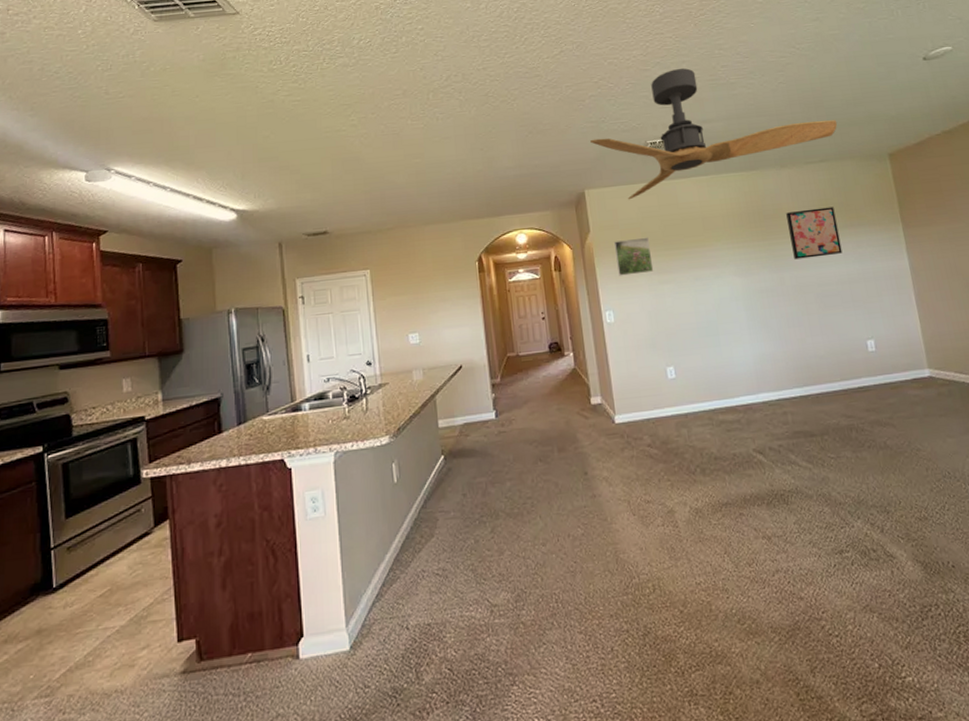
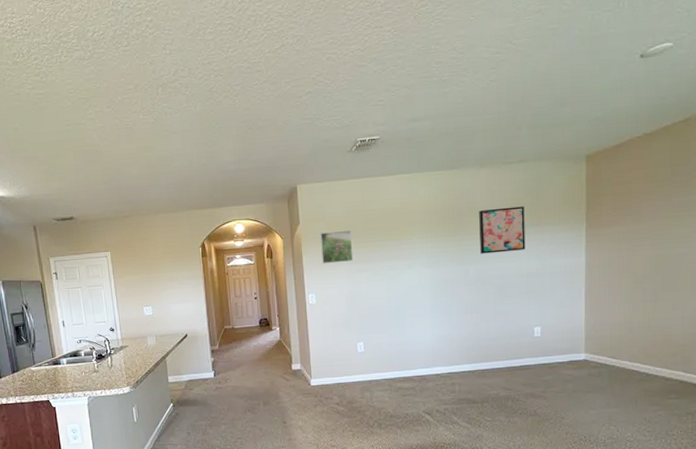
ceiling fan: present [590,68,838,200] -> none [305,64,542,195]

